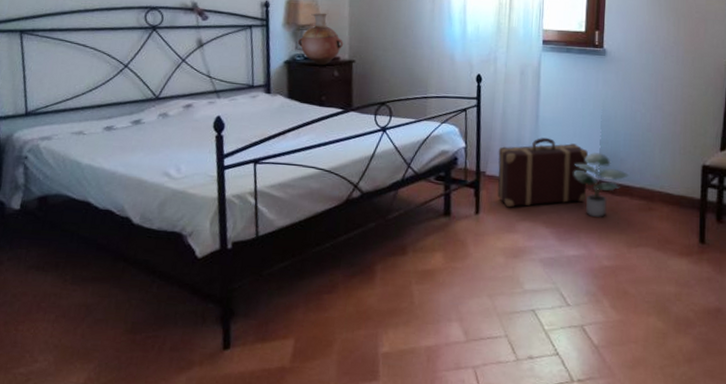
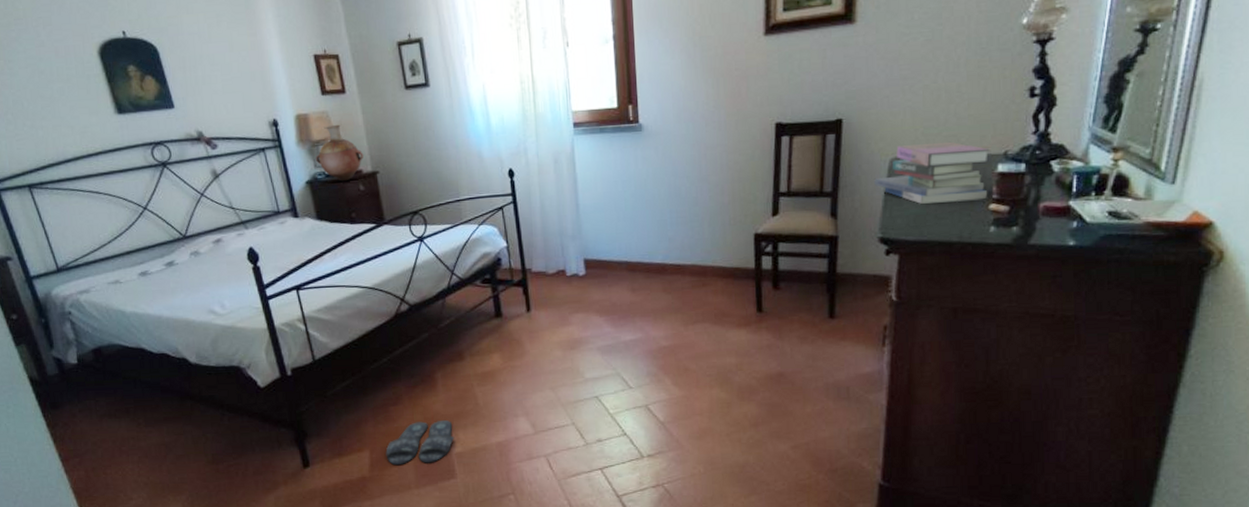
slippers: none [310,314,384,361] -> present [385,419,455,466]
suitcase: present [497,138,588,208] -> none [541,226,638,302]
potted plant: present [573,152,630,217] -> none [620,234,680,300]

